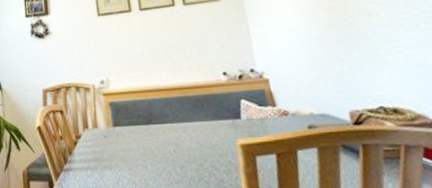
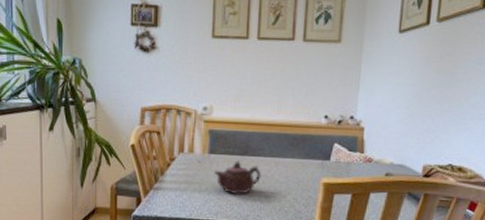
teapot: none [122,131,172,167] -> present [214,161,261,194]

